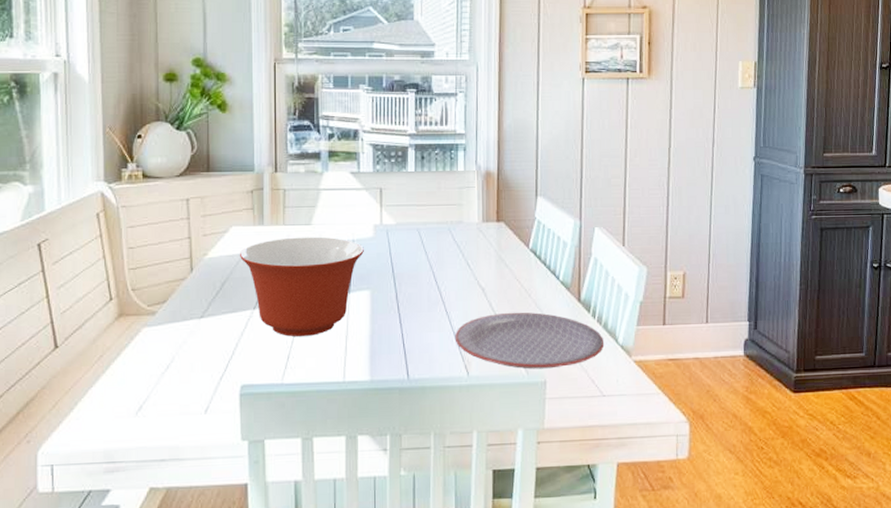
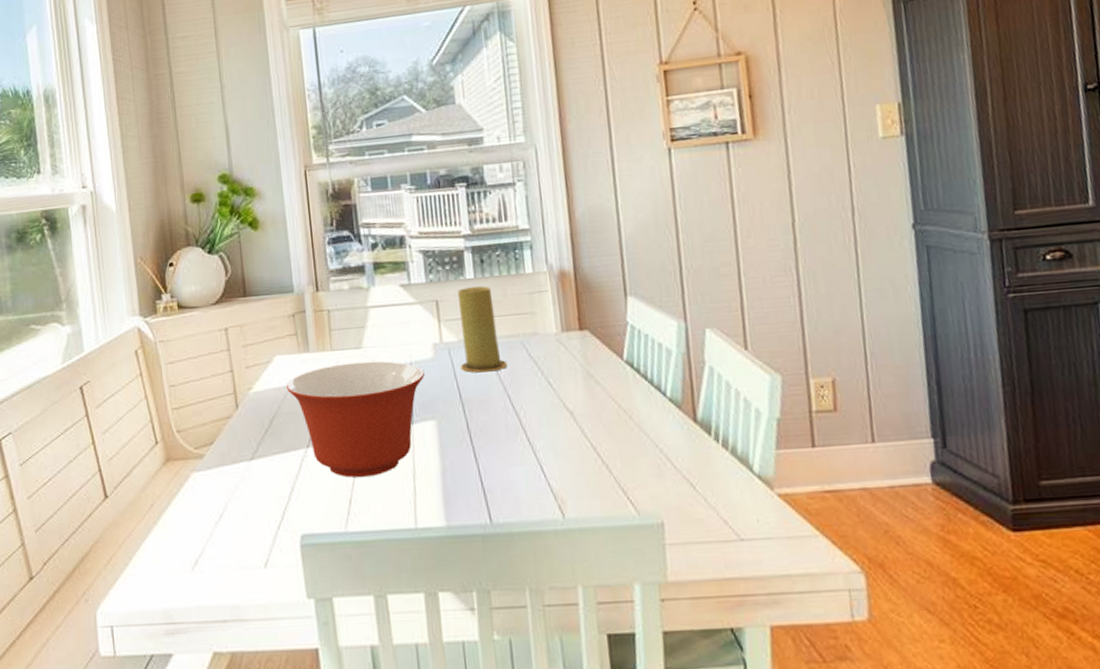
candle: none [395,179,434,252] -> present [458,286,507,373]
plate: present [455,312,604,370] -> none [542,438,735,509]

